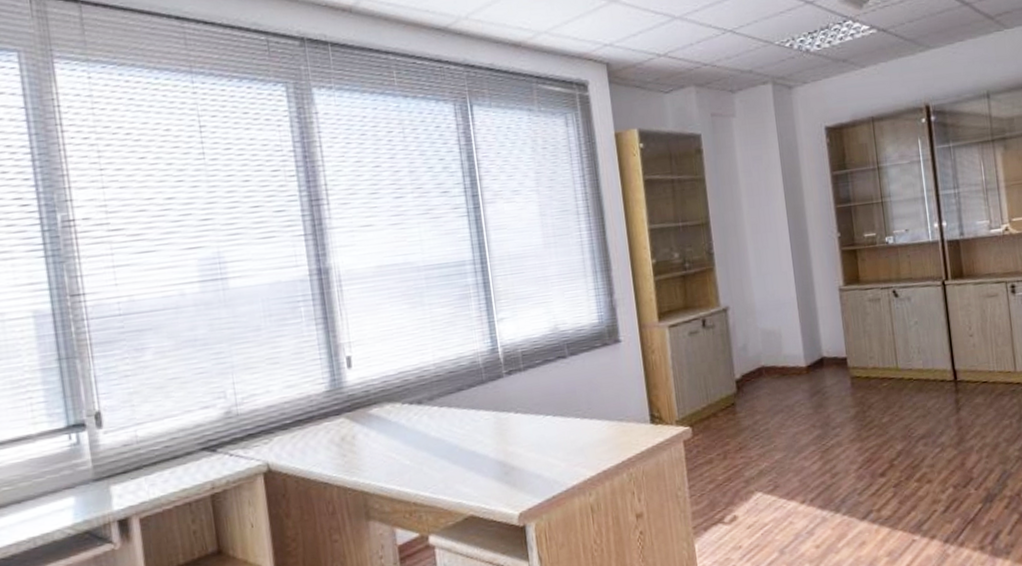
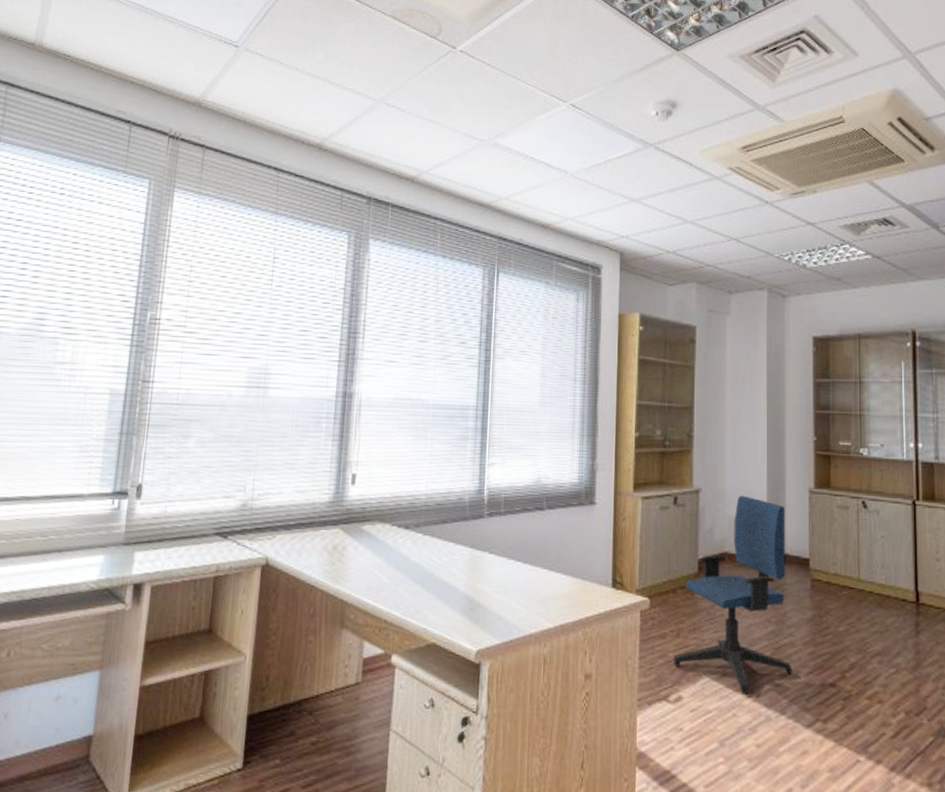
office chair: none [723,305,842,502] -> present [674,495,792,694]

